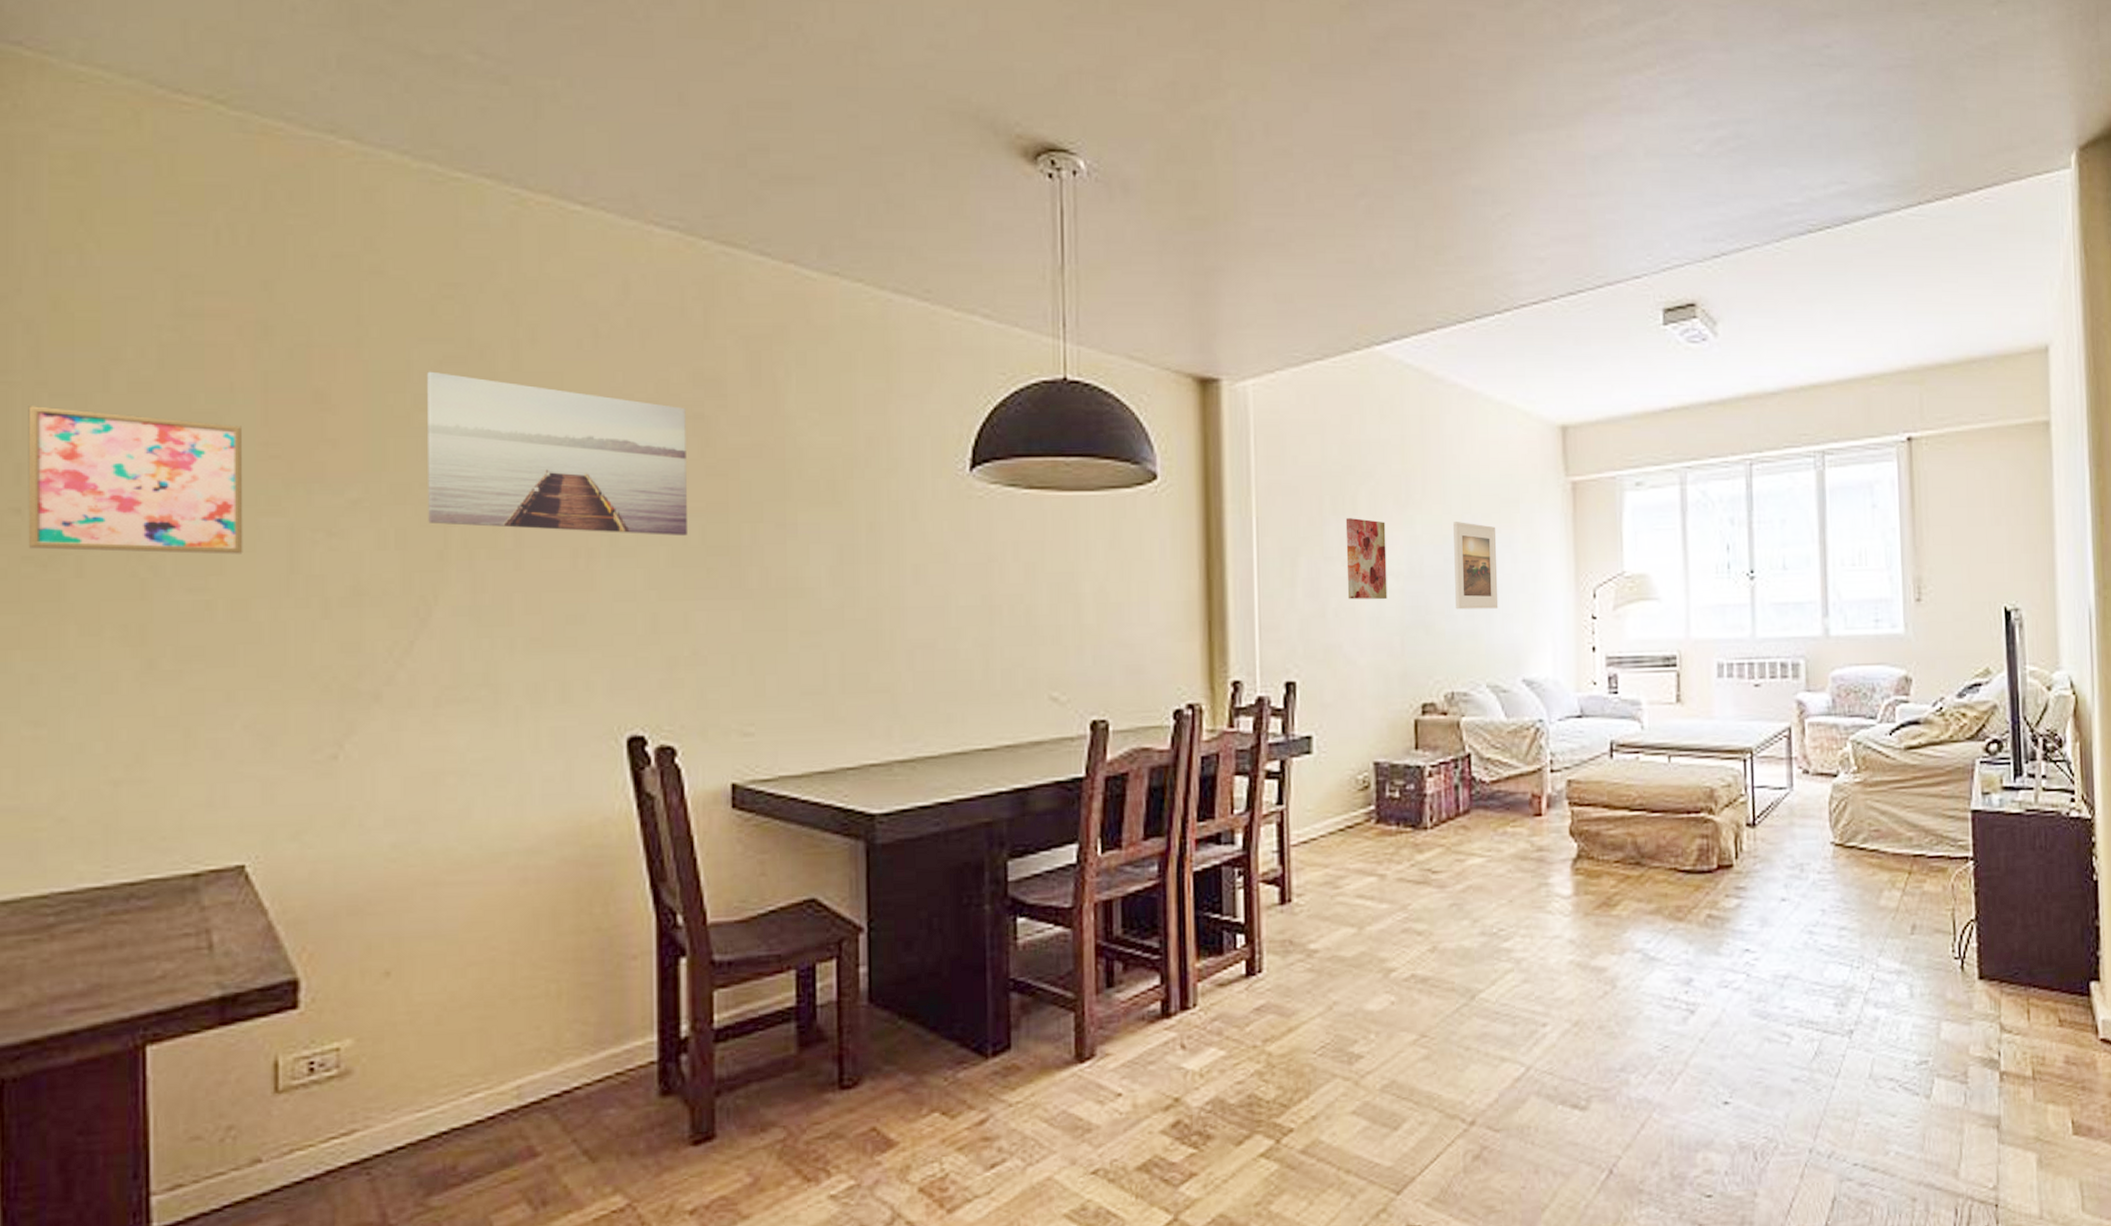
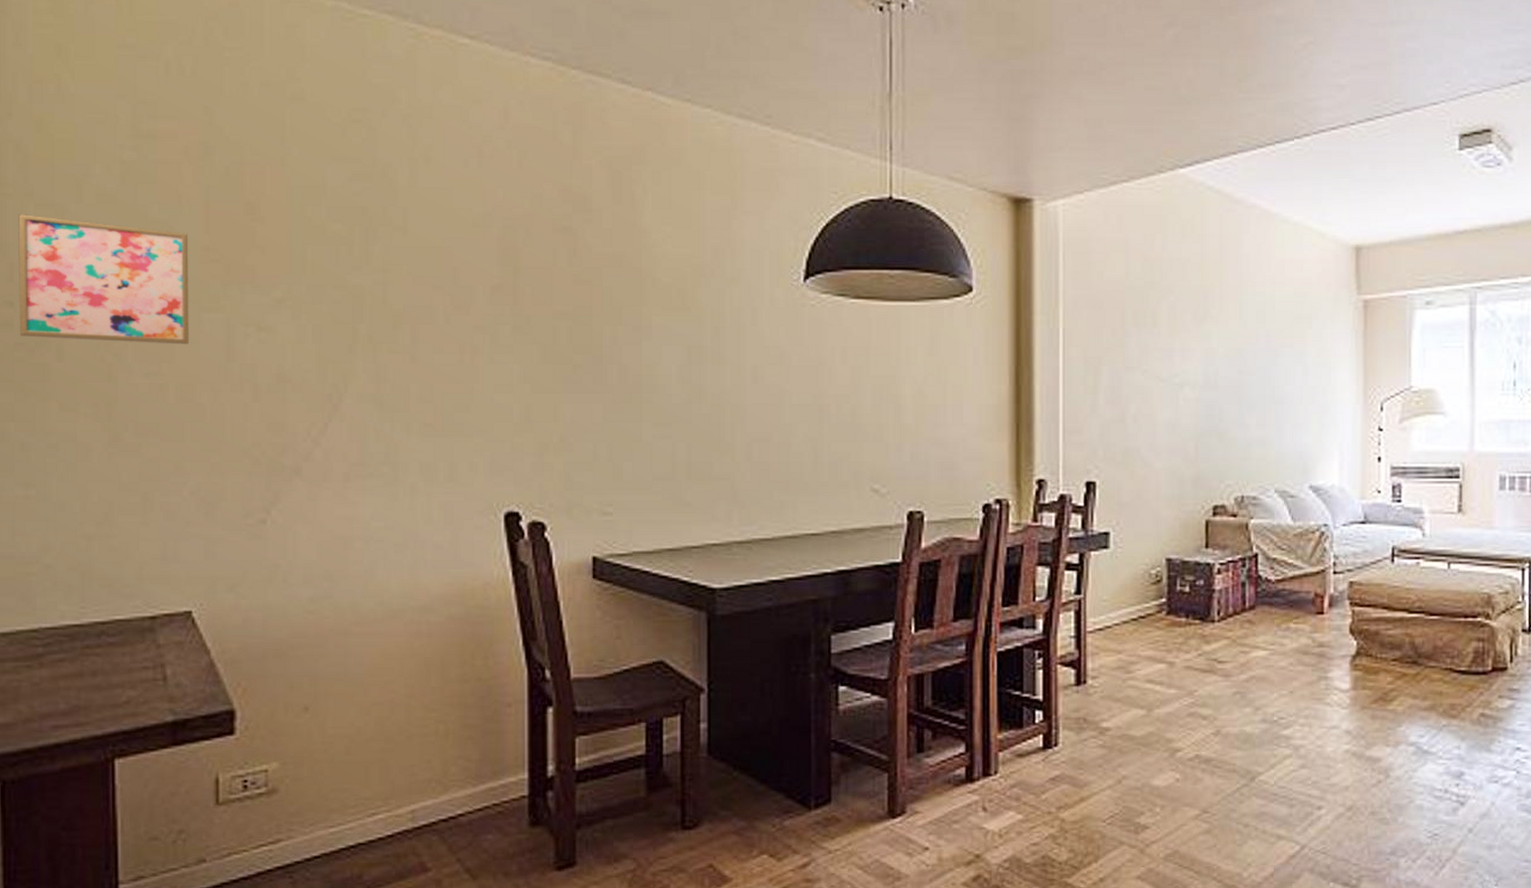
wall art: present [426,371,687,537] -> none [338,187,557,336]
wall art: present [1345,518,1388,600] -> none [1146,331,1184,408]
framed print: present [1453,522,1499,610] -> none [1248,336,1289,419]

